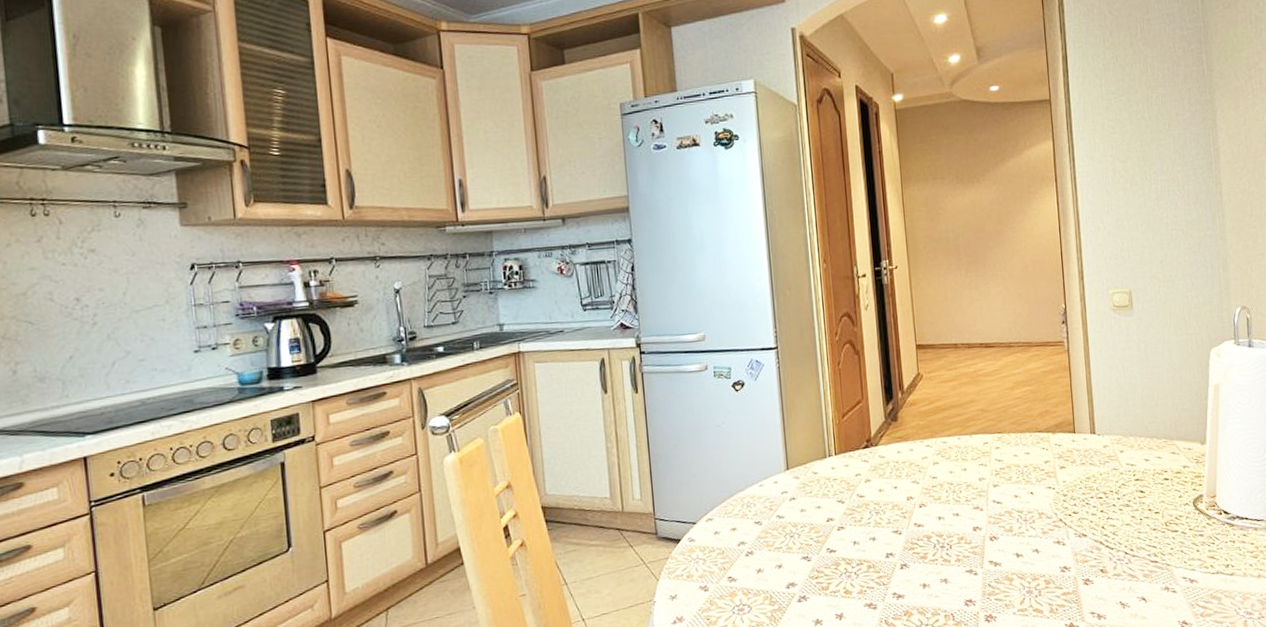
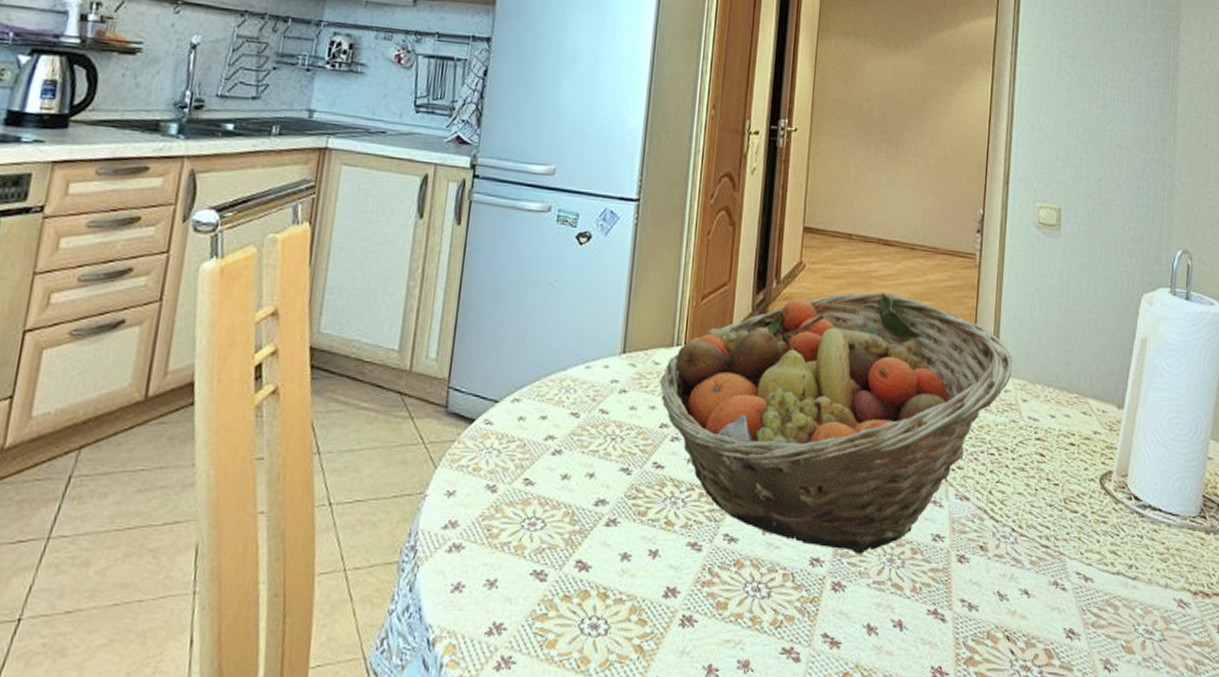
fruit basket: none [821,386,1108,592] -> present [660,292,1013,555]

